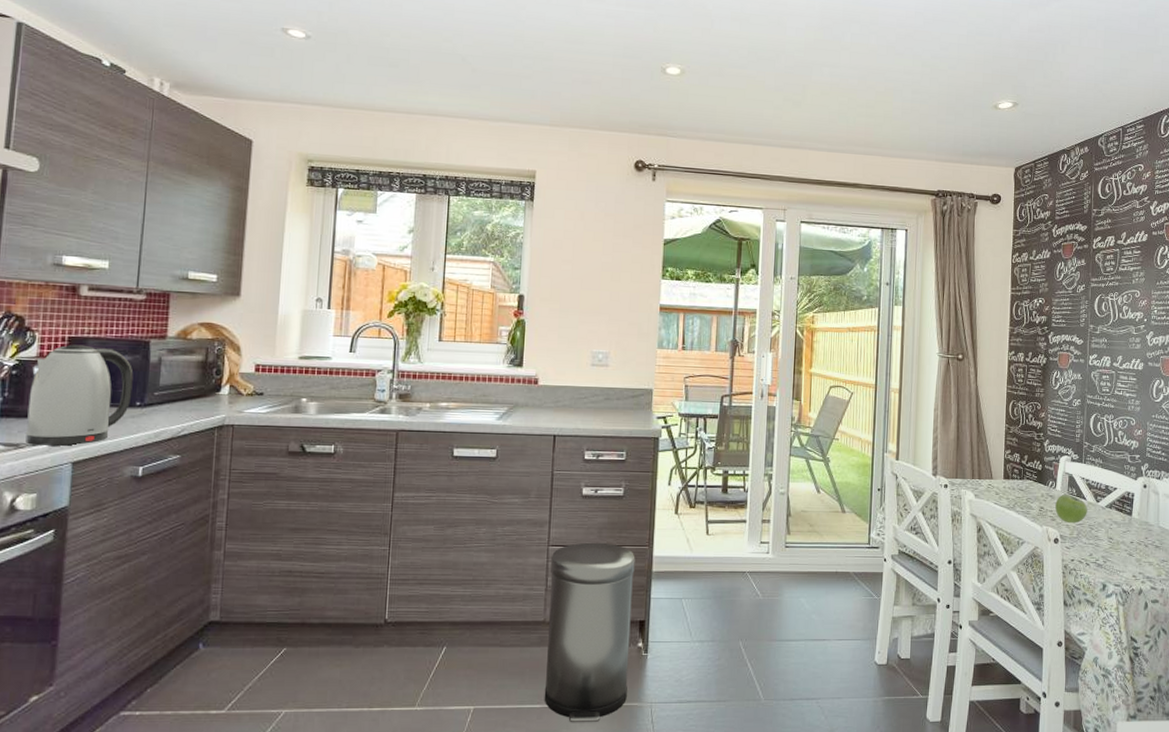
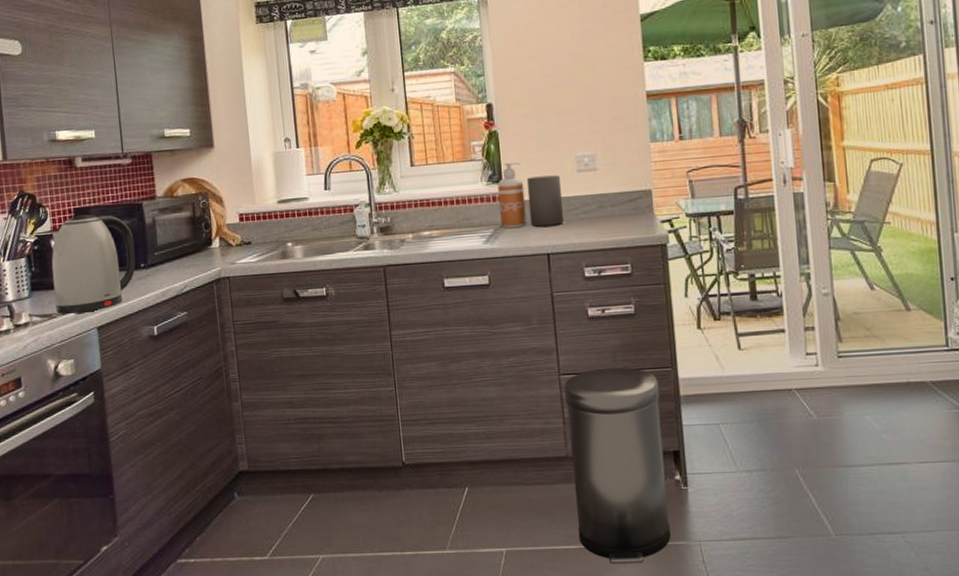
soap dispenser: none [515,349,542,409] -> present [497,162,528,229]
canister: none [542,365,576,412] -> present [526,175,564,228]

